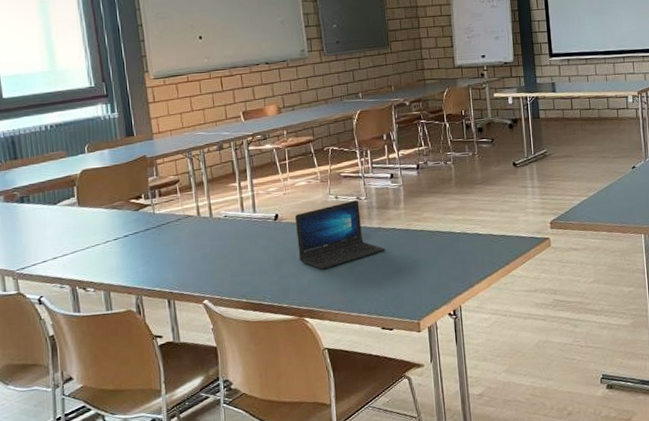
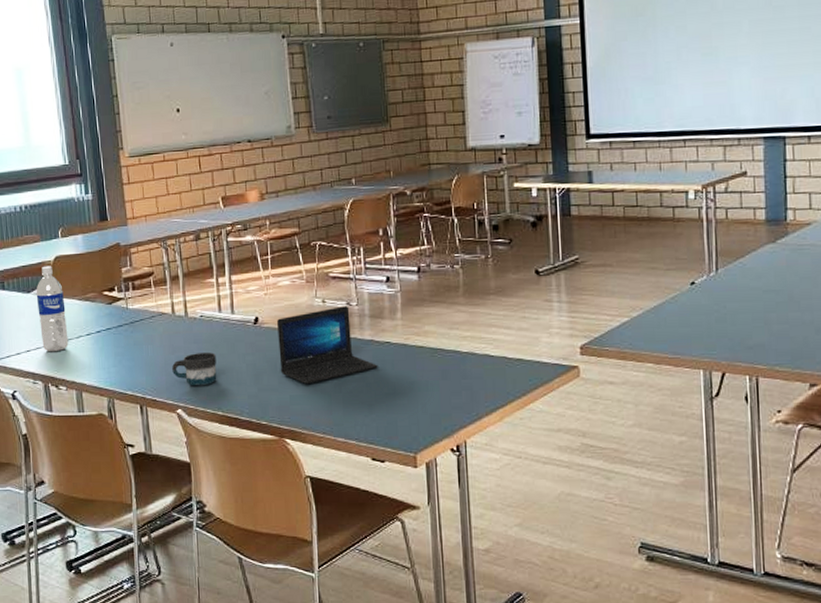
water bottle: none [62,179,96,258] -> present [36,265,69,352]
mug: none [198,248,241,279] -> present [172,353,217,386]

